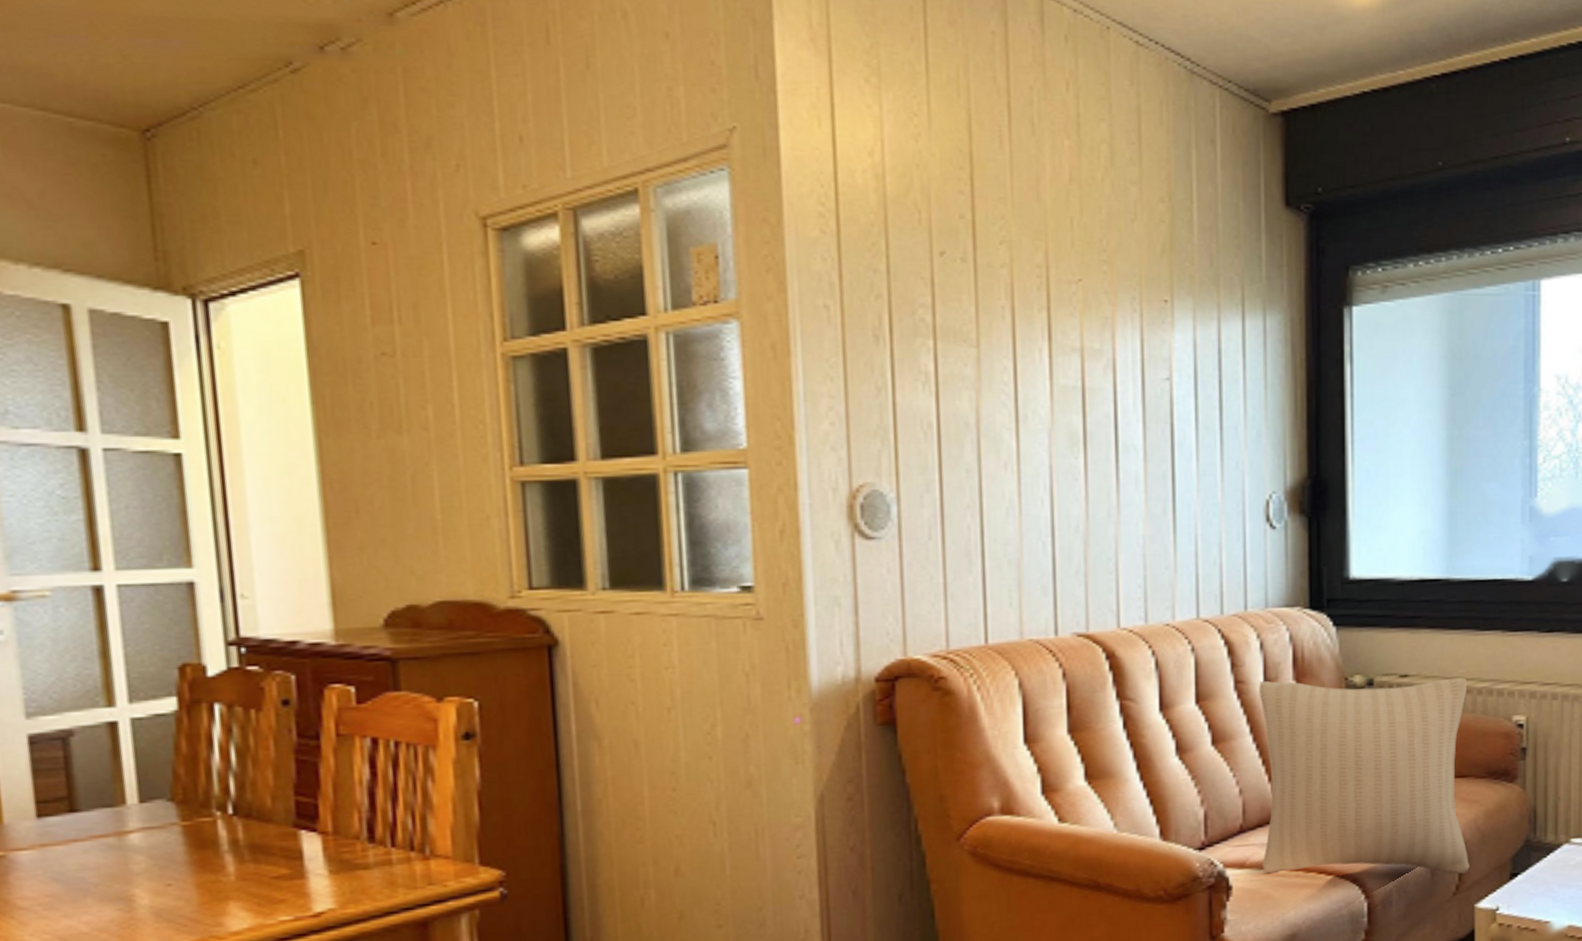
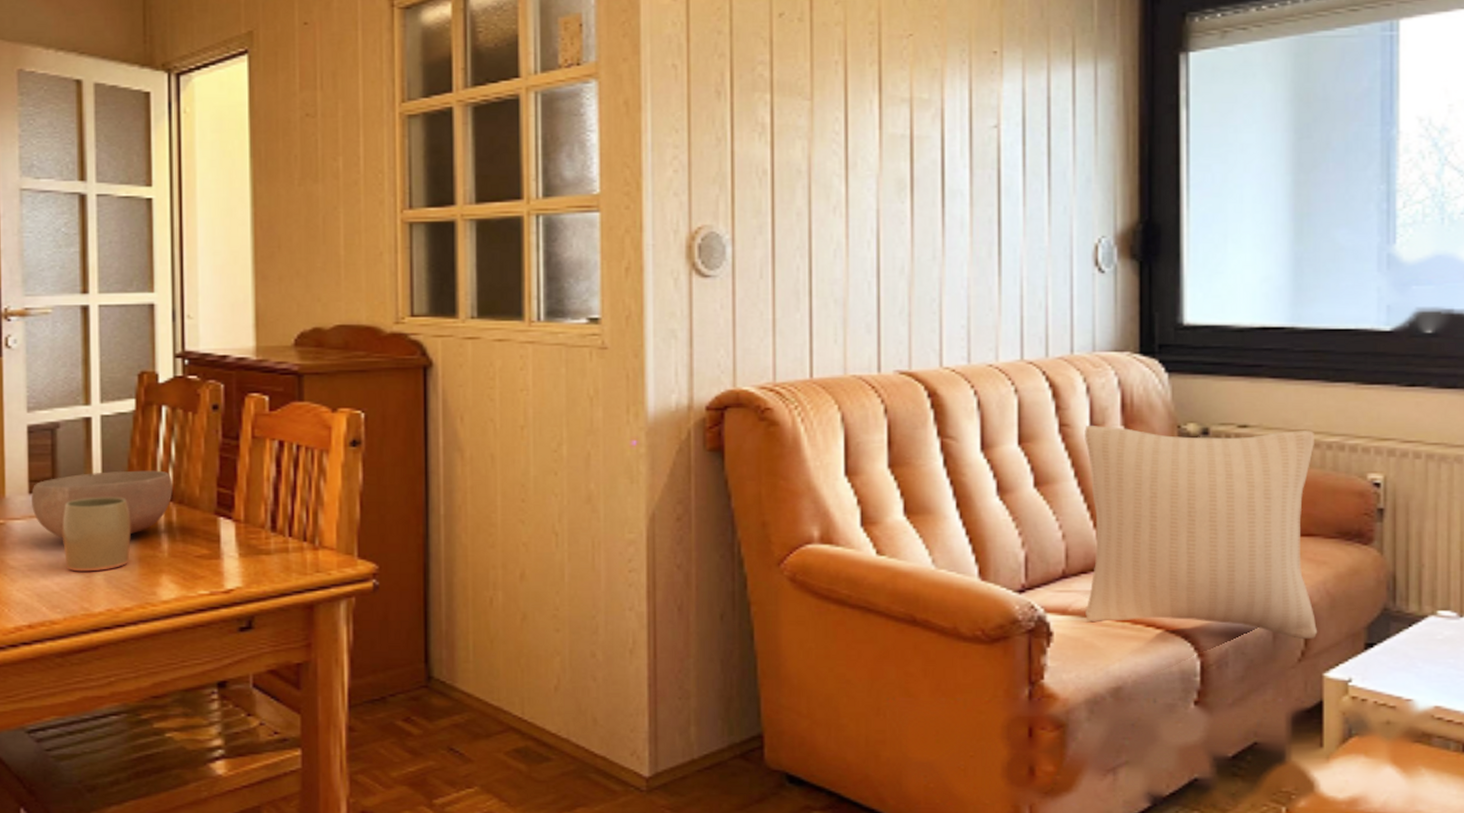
bowl: none [40,780,236,869] -> present [31,470,173,539]
mug: none [87,814,184,907] -> present [62,497,131,572]

